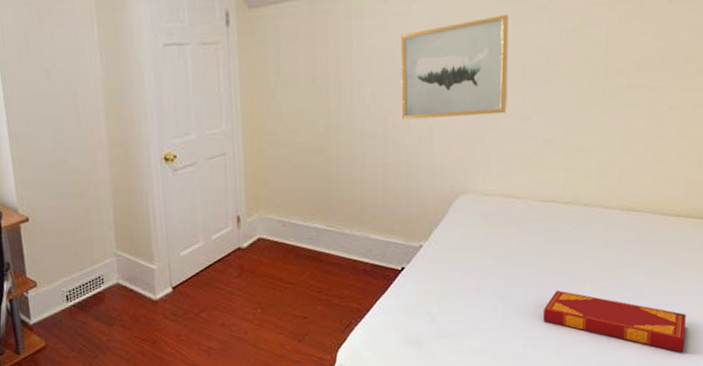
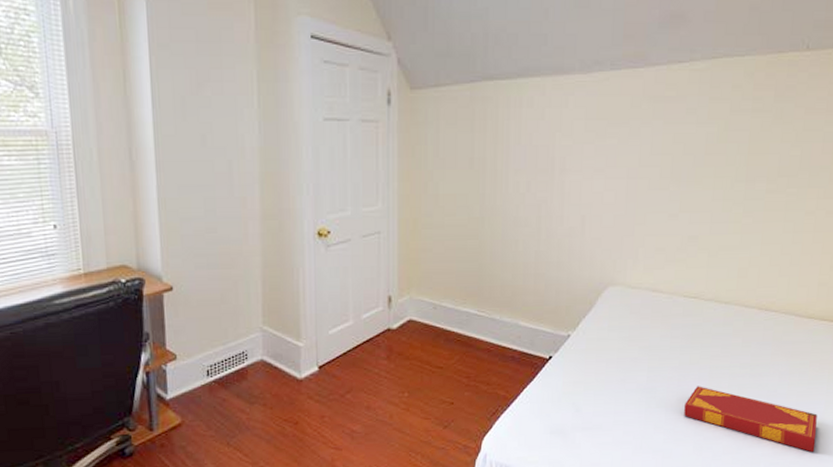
wall art: present [401,15,509,120] -> none [554,114,659,210]

